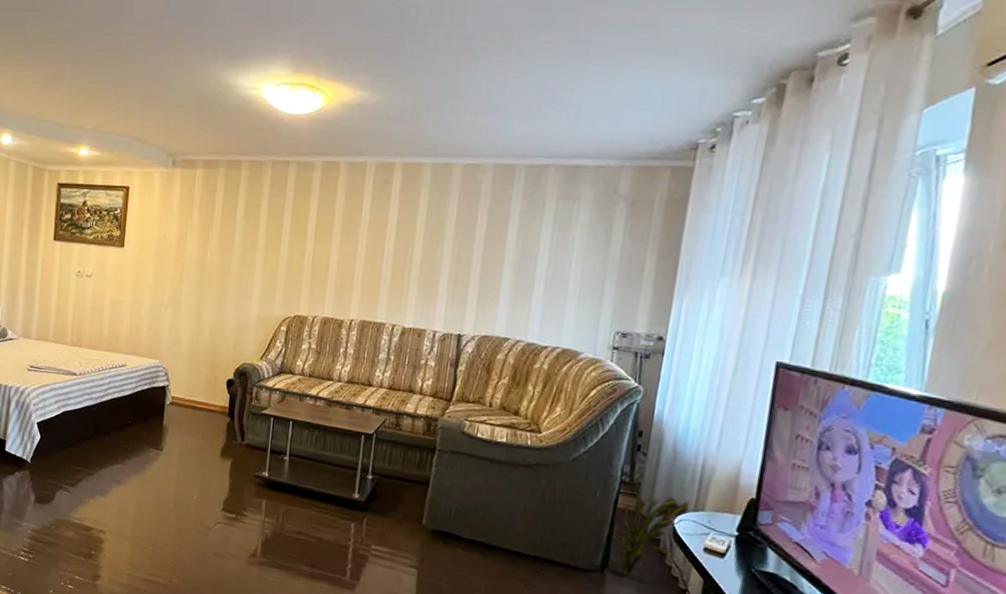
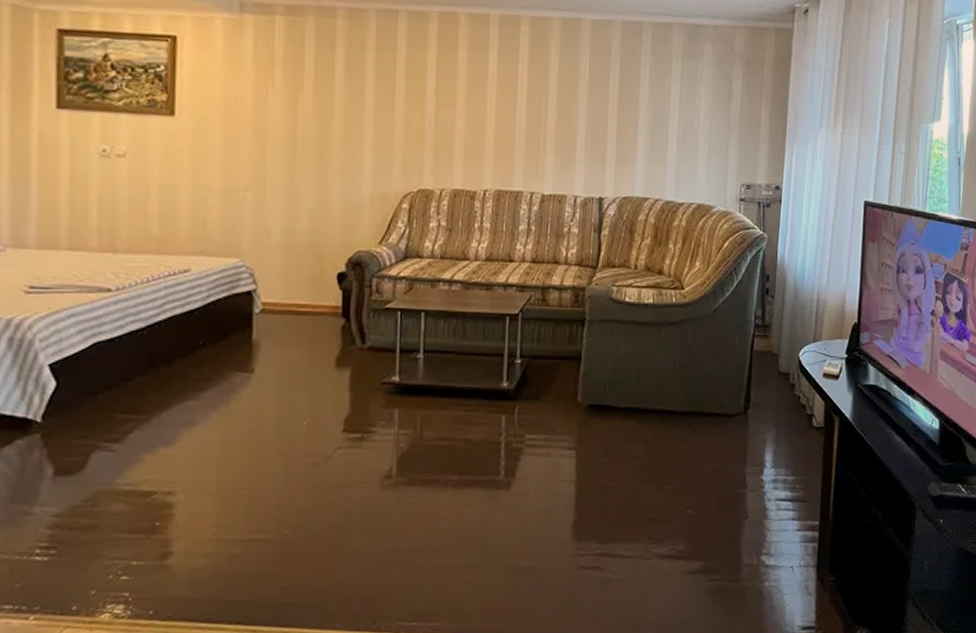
decorative plant: present [611,485,690,575] -> none [750,327,810,412]

